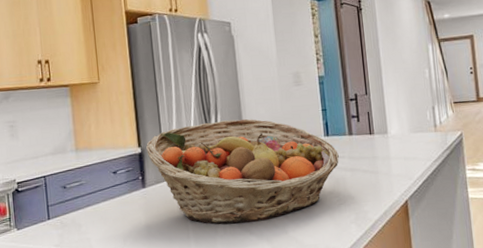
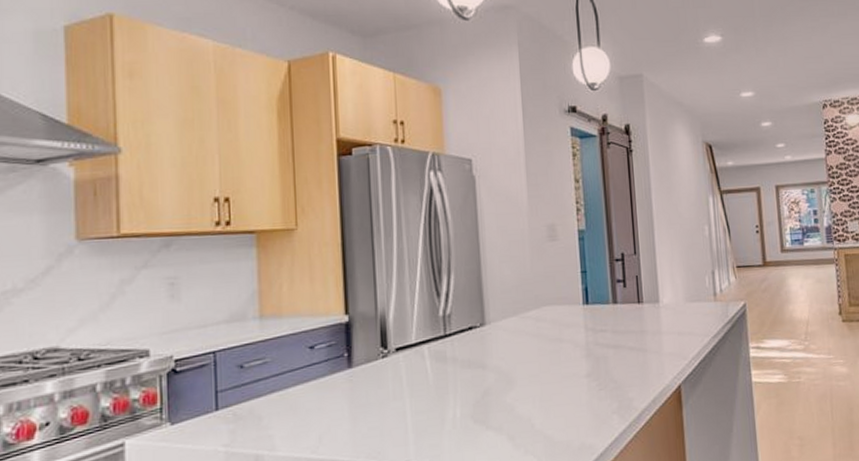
fruit basket: present [146,118,339,224] -> none [356,280,600,416]

